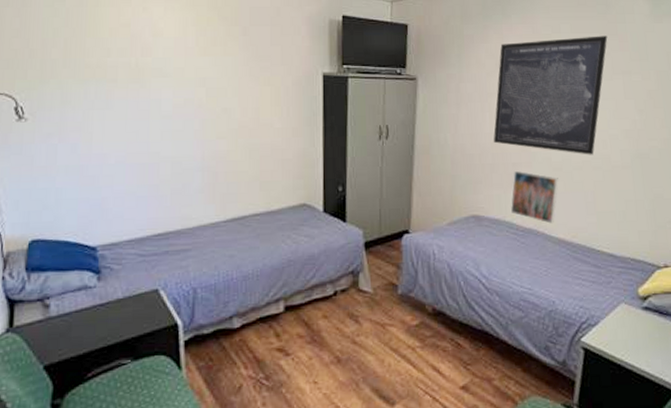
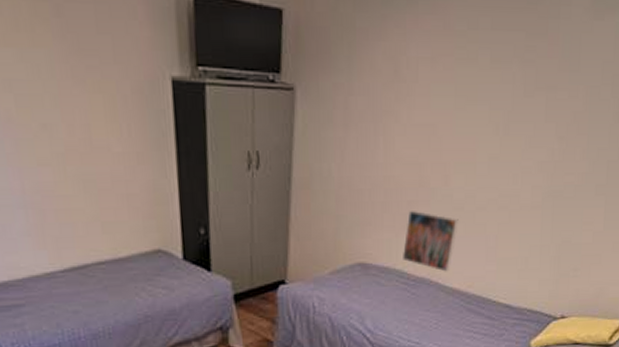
wall art: present [493,36,608,155] -> none [386,35,535,192]

